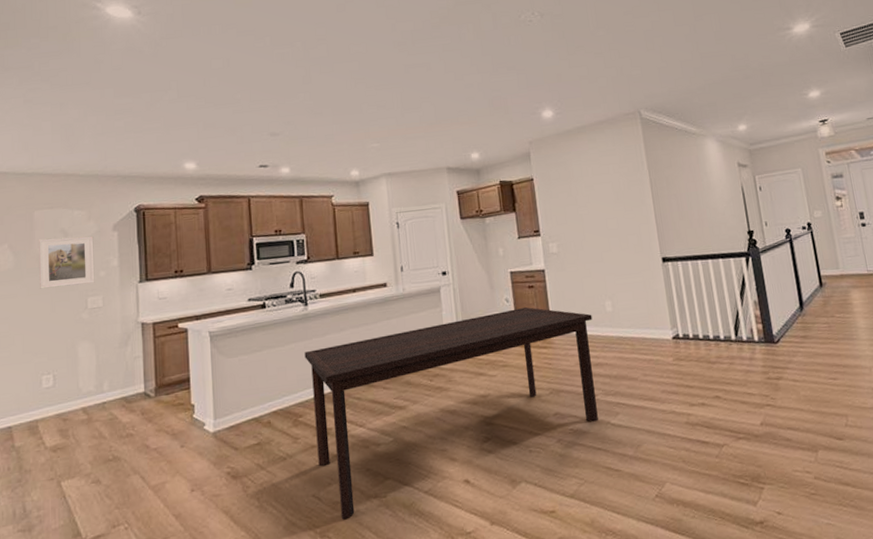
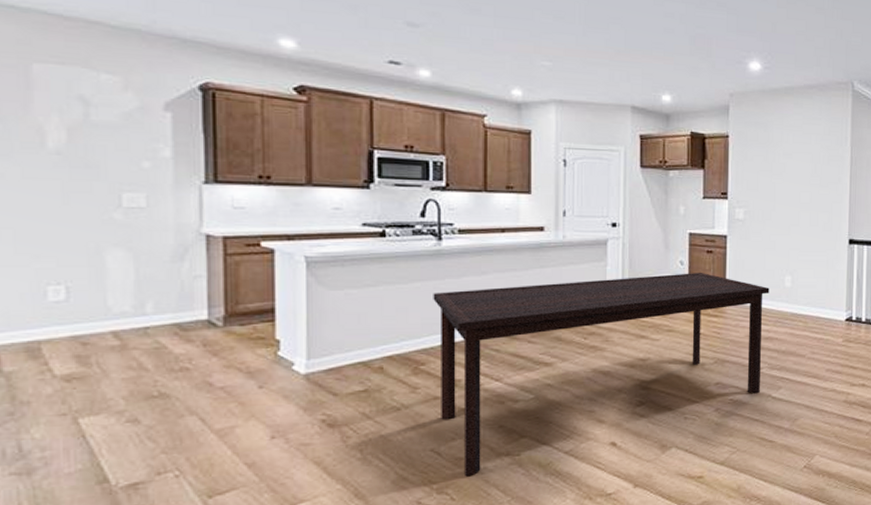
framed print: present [39,236,95,289] -> none [40,104,134,175]

